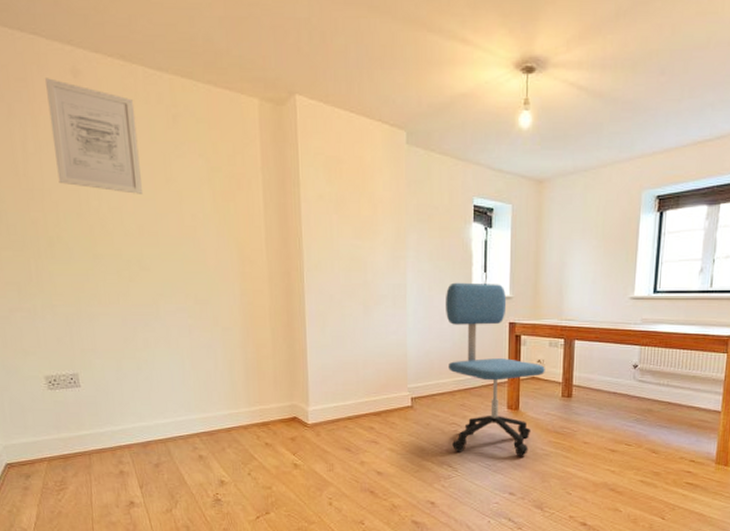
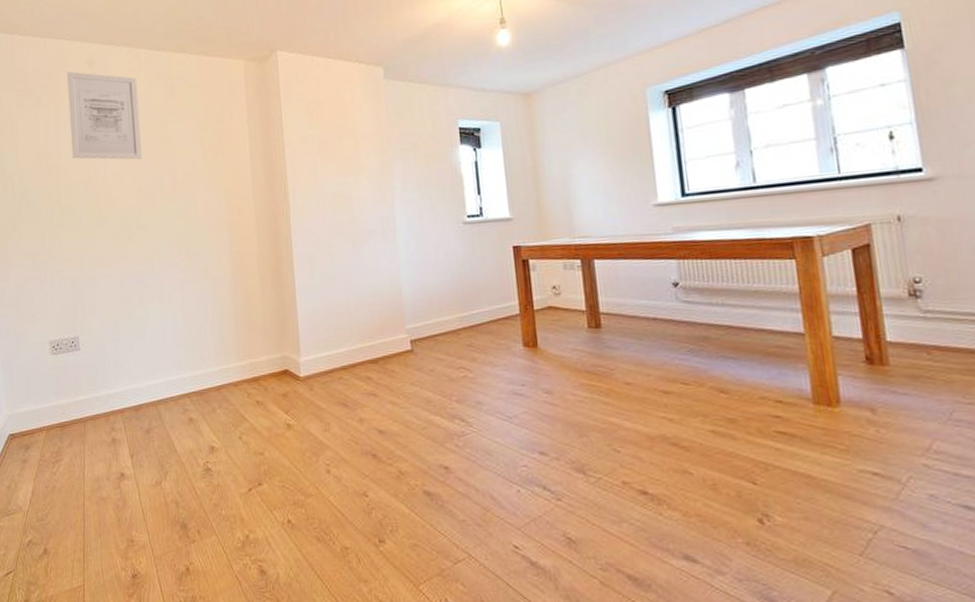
office chair: present [446,282,545,456] -> none [438,205,563,404]

